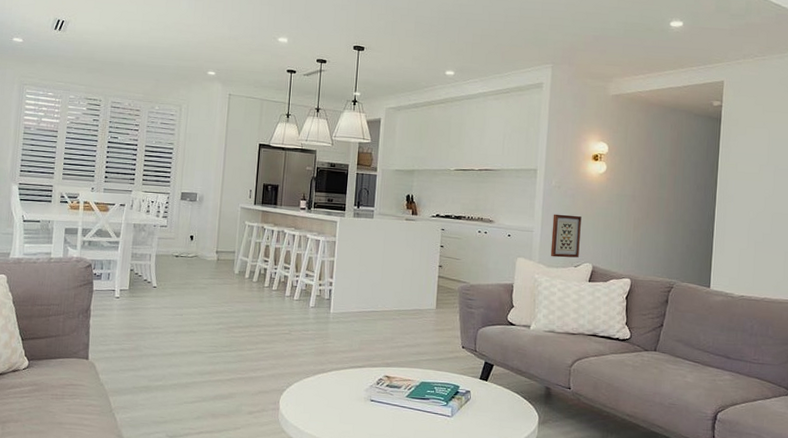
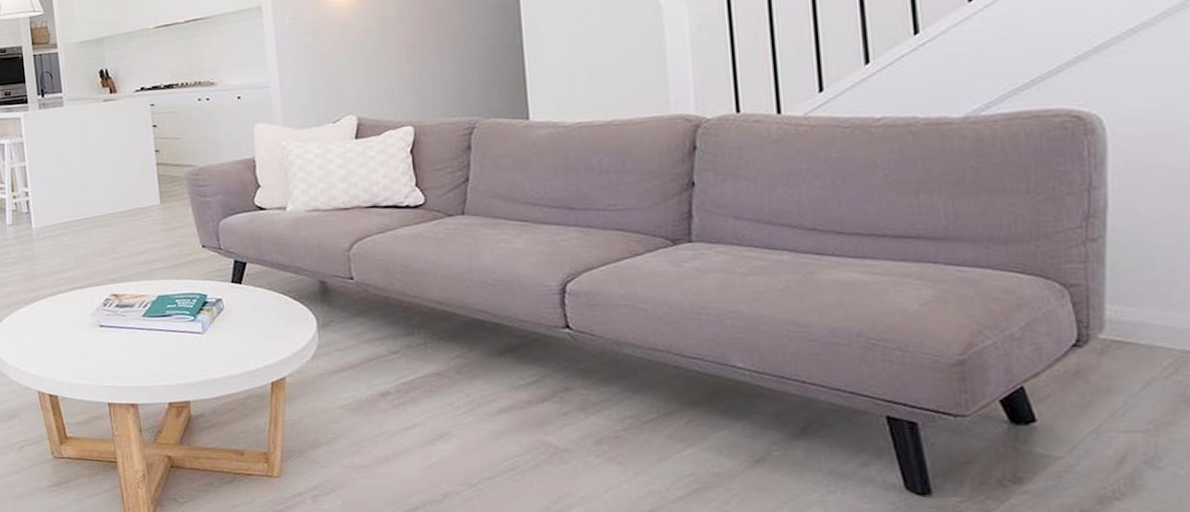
wall art: present [550,214,582,258] -> none [293,56,337,115]

